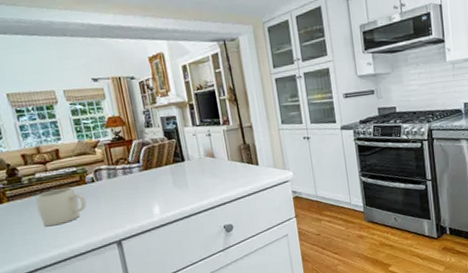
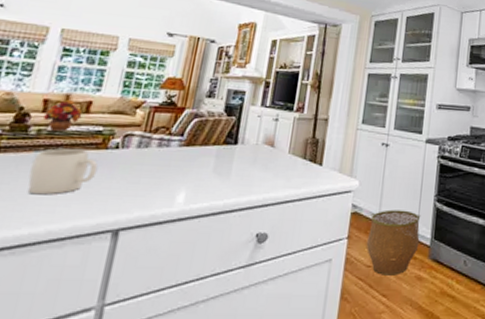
flower arrangement: none [27,151,56,179] -> present [43,100,82,133]
basket: none [309,187,355,240] -> present [365,209,421,276]

